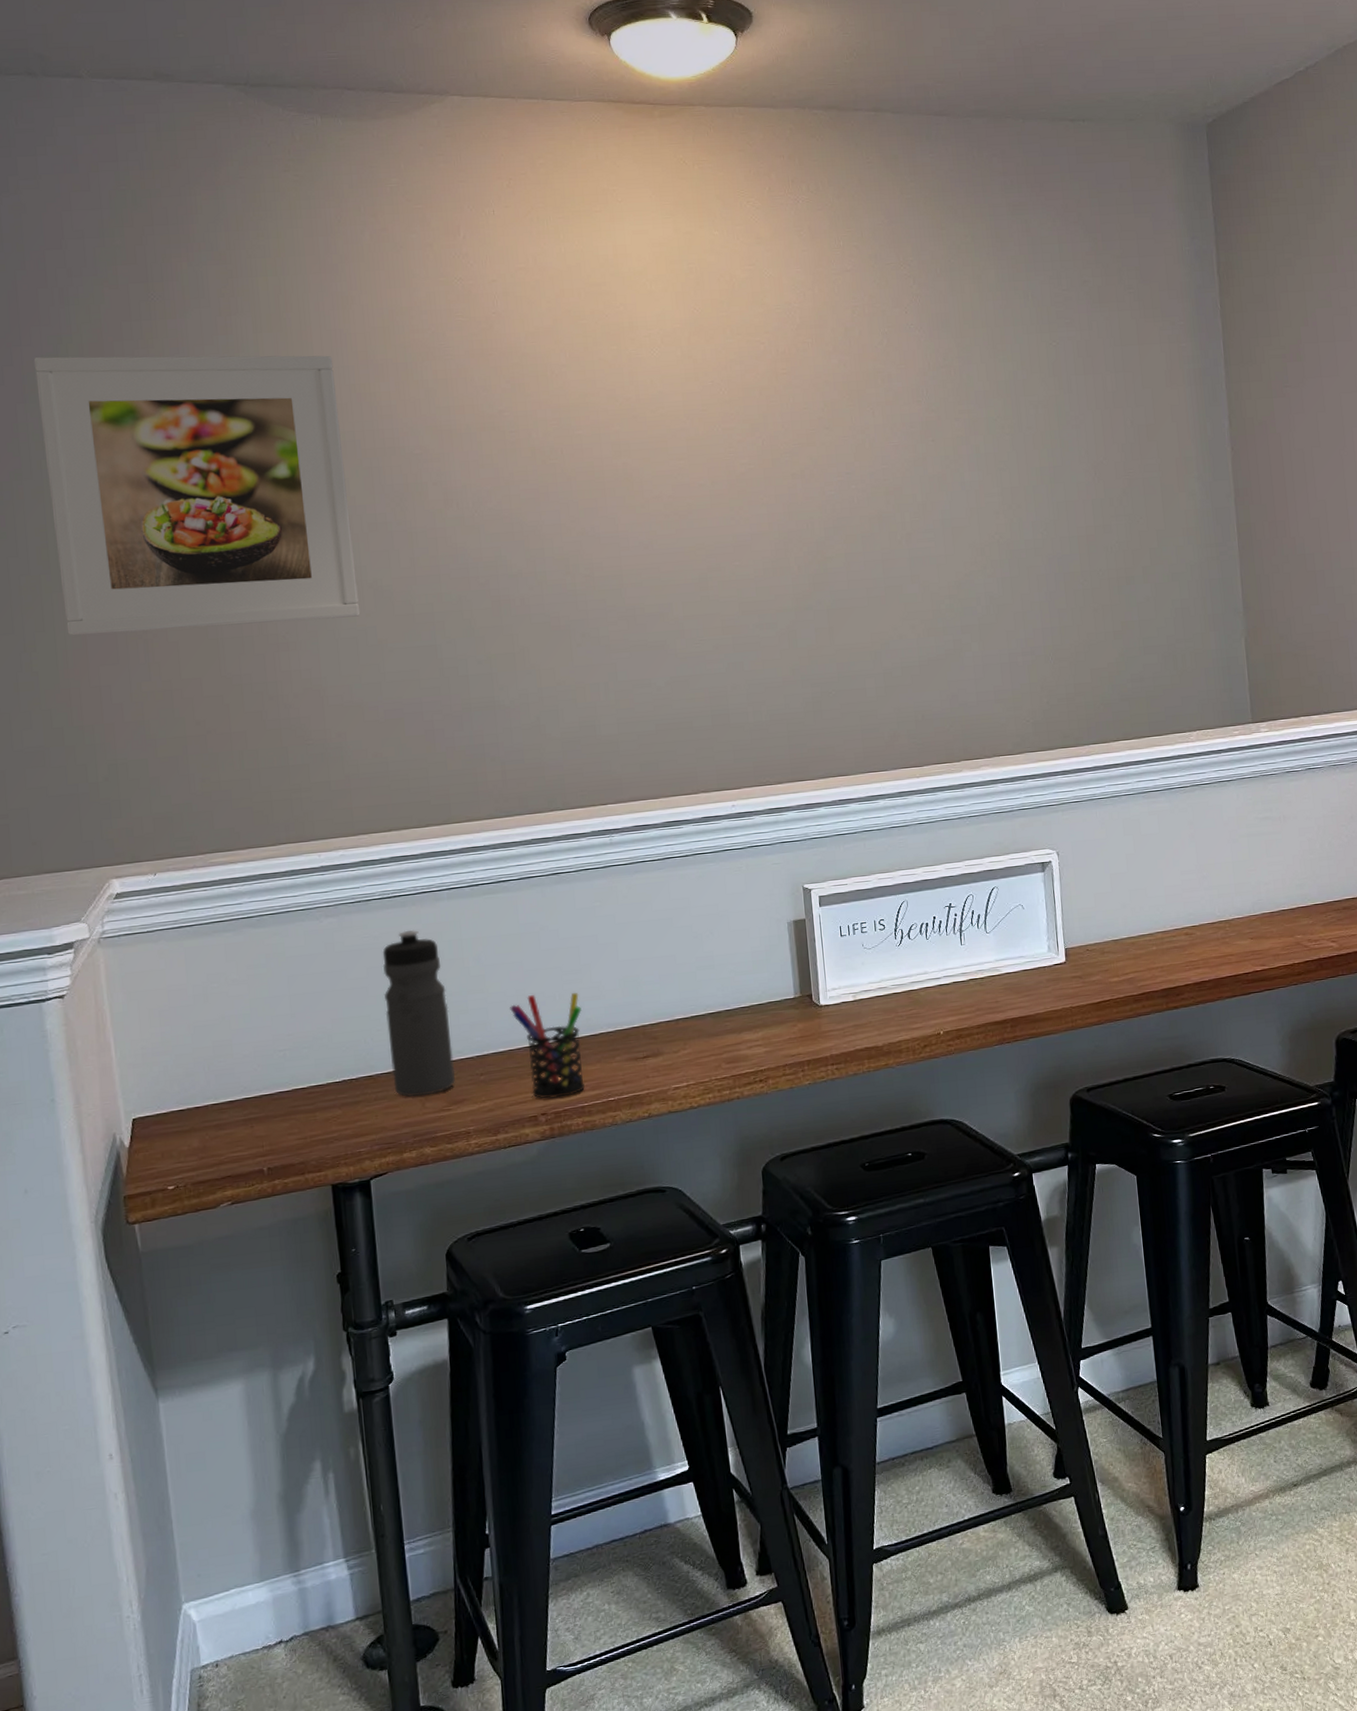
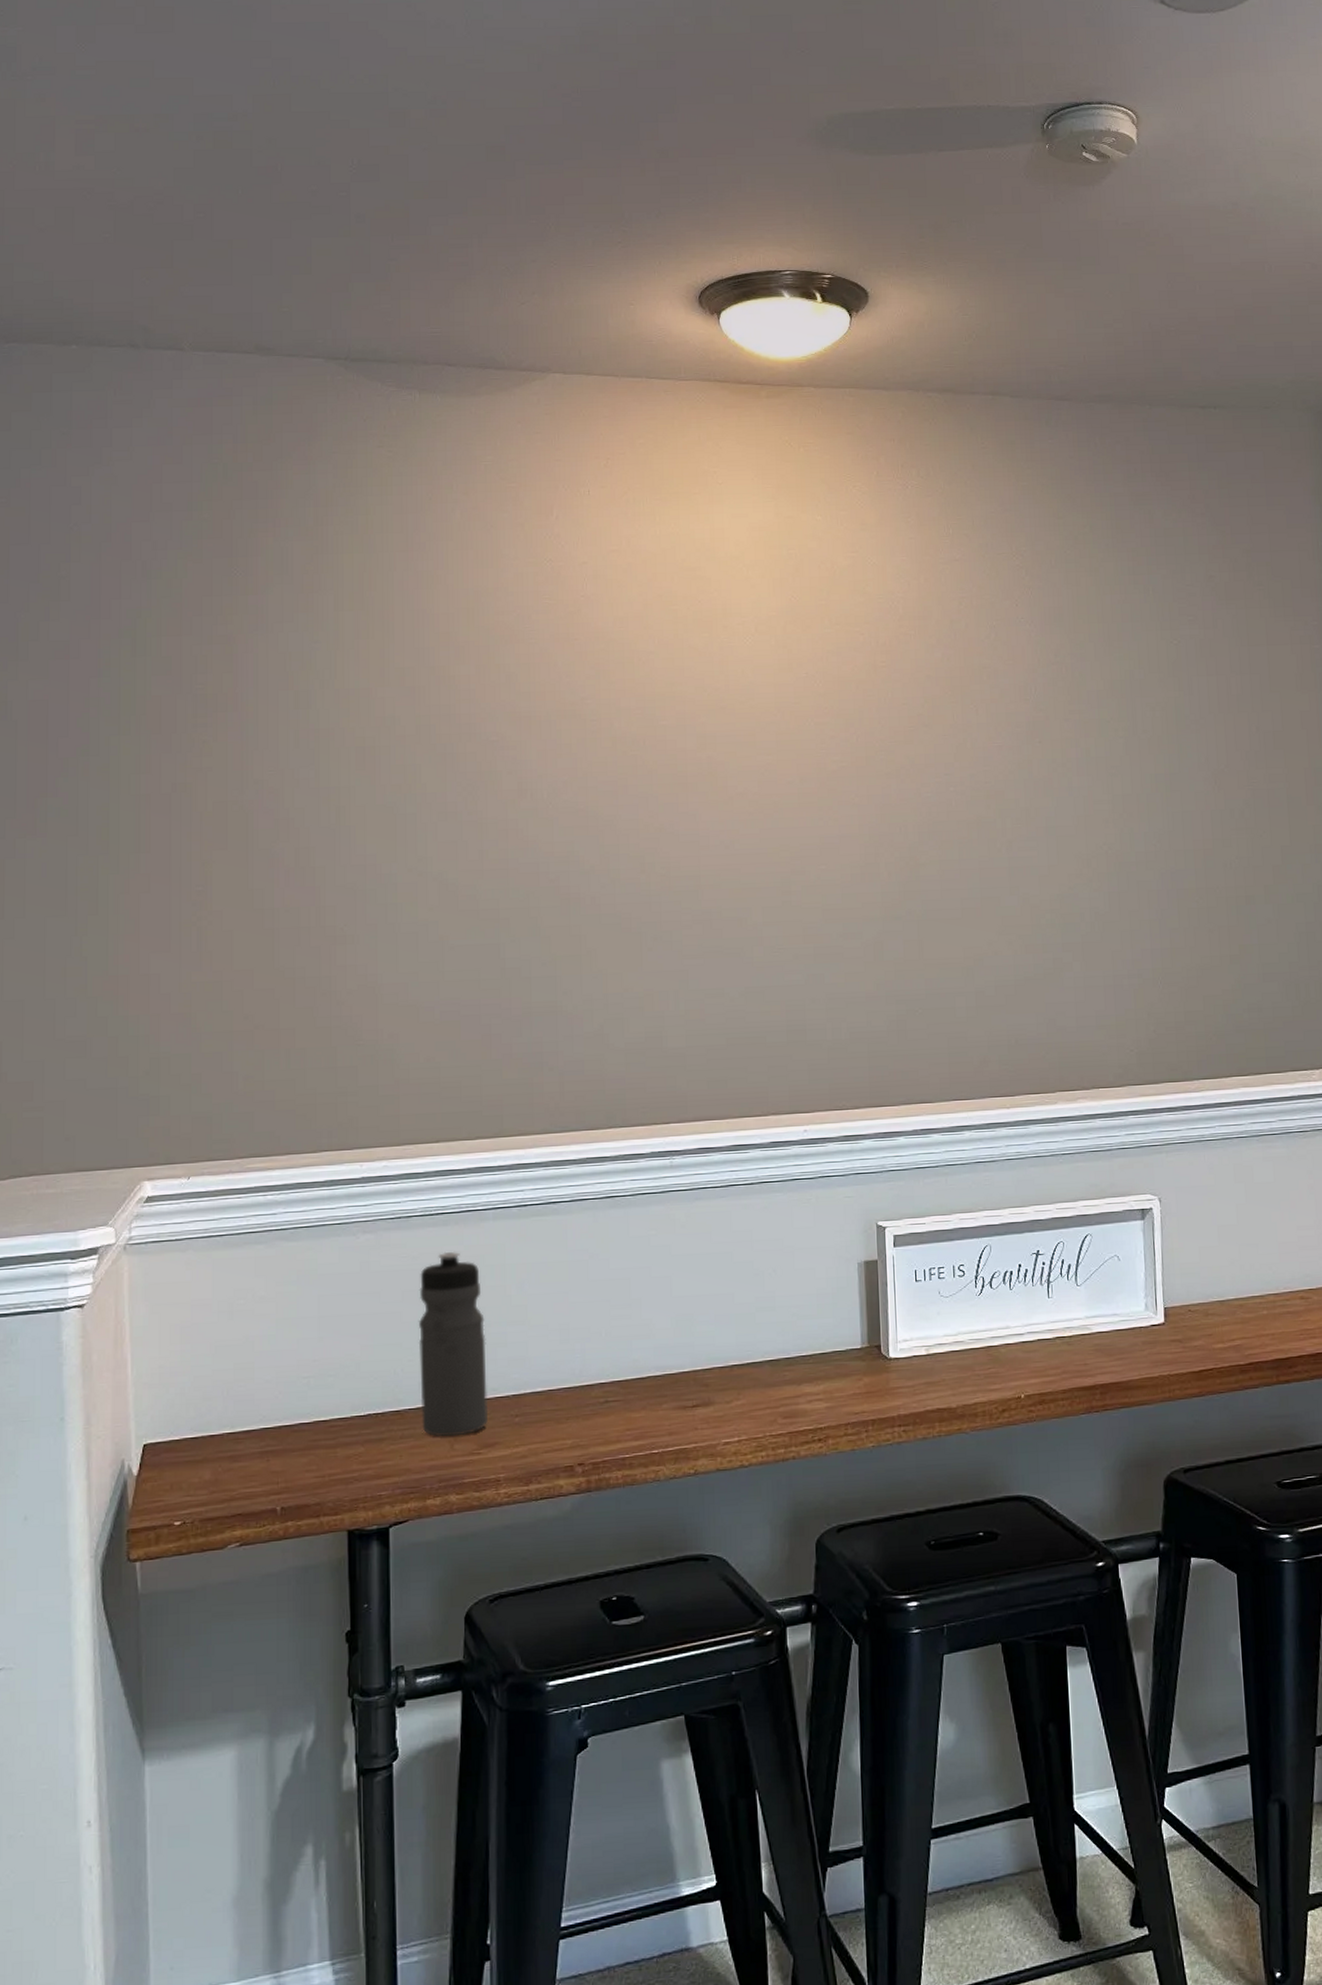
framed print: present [33,355,361,636] -> none [111,630,423,920]
pen holder: present [510,992,585,1099] -> none [552,1329,629,1447]

